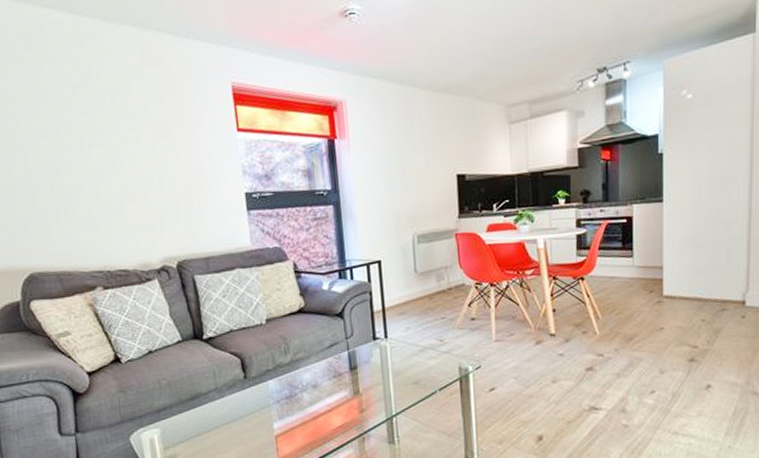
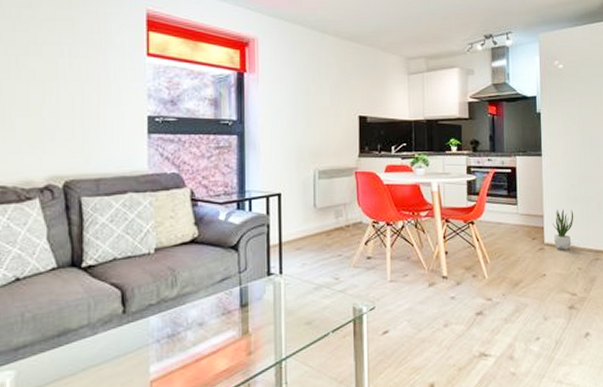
potted plant: none [673,258,699,302] -> present [553,209,574,250]

